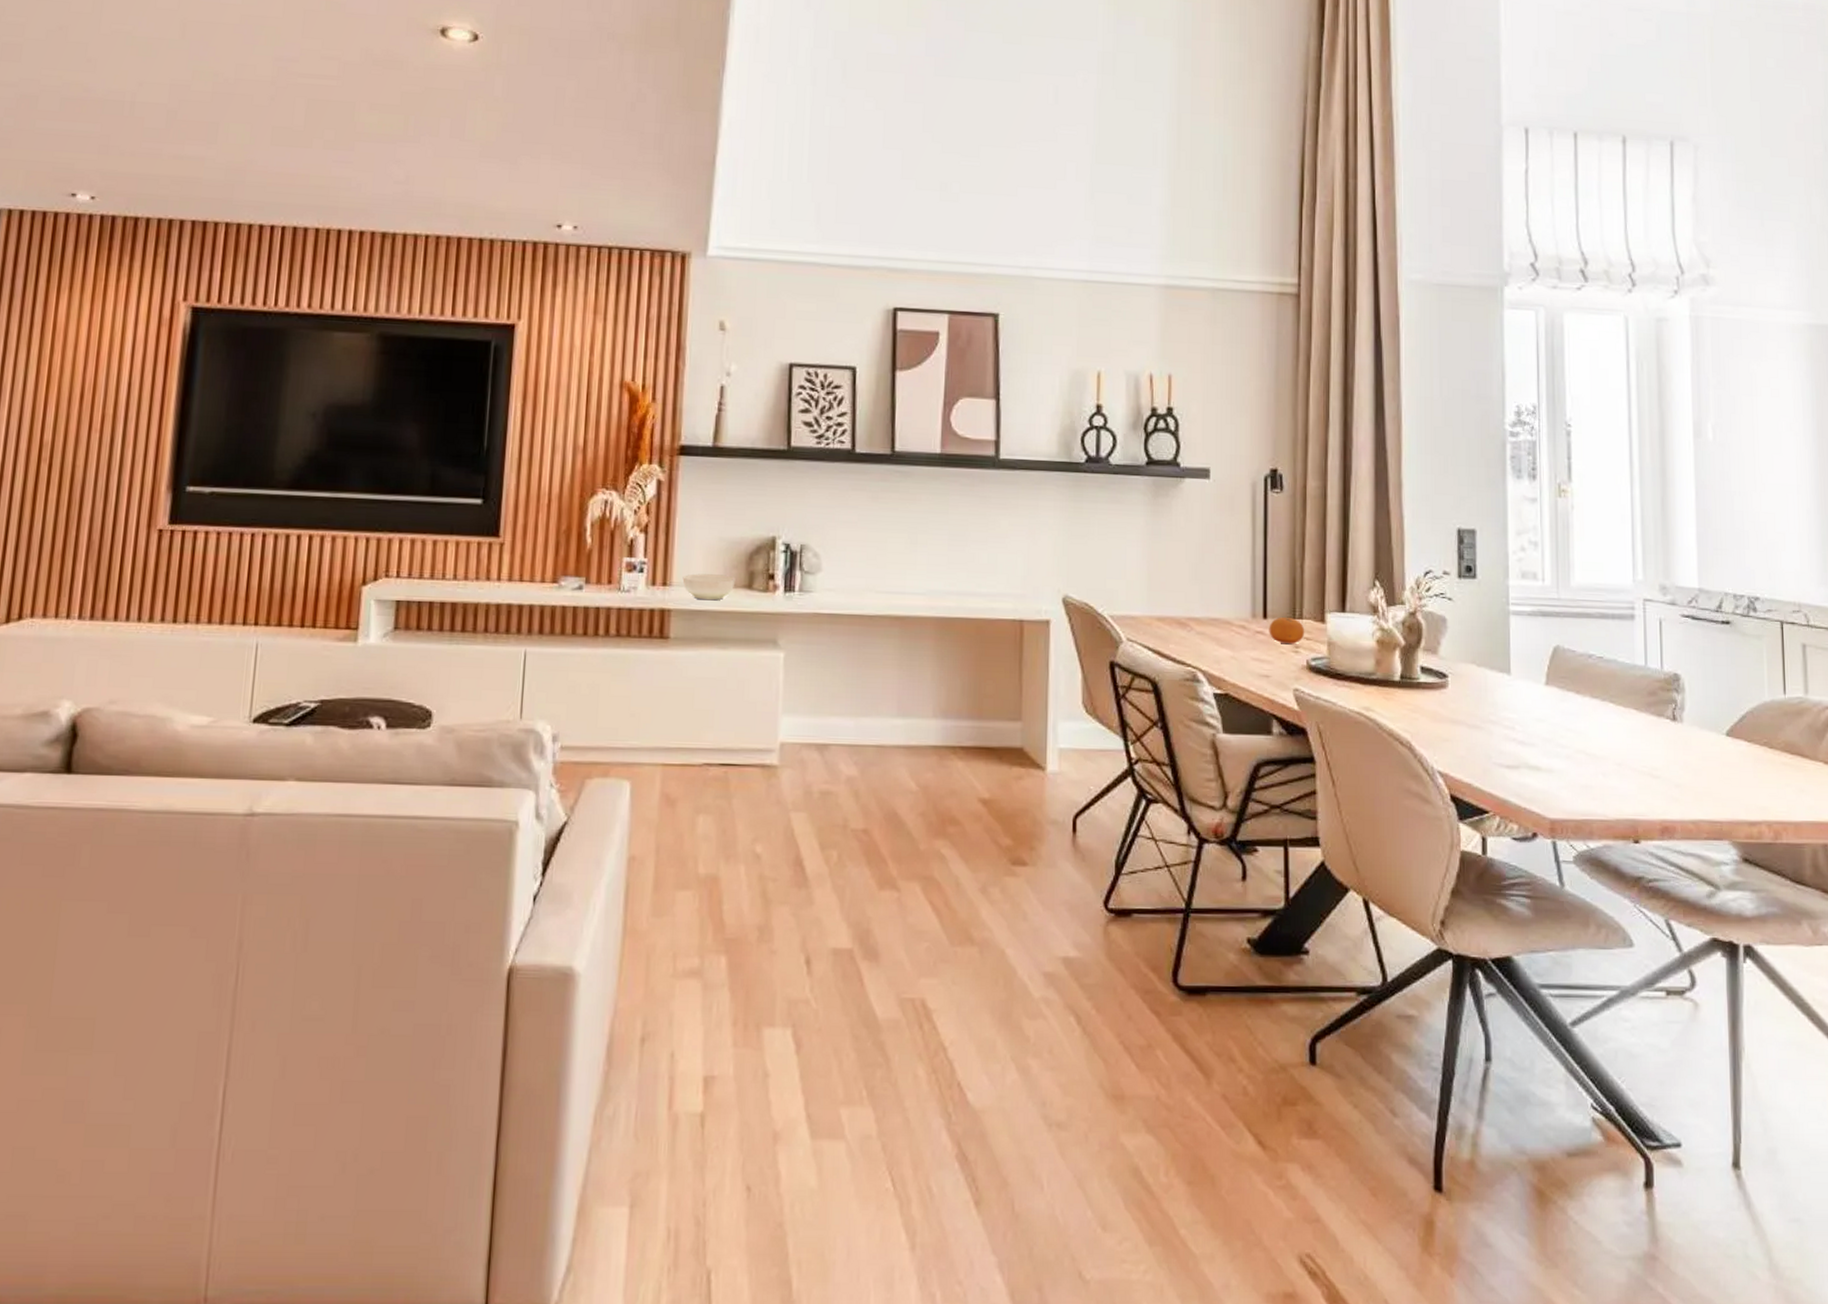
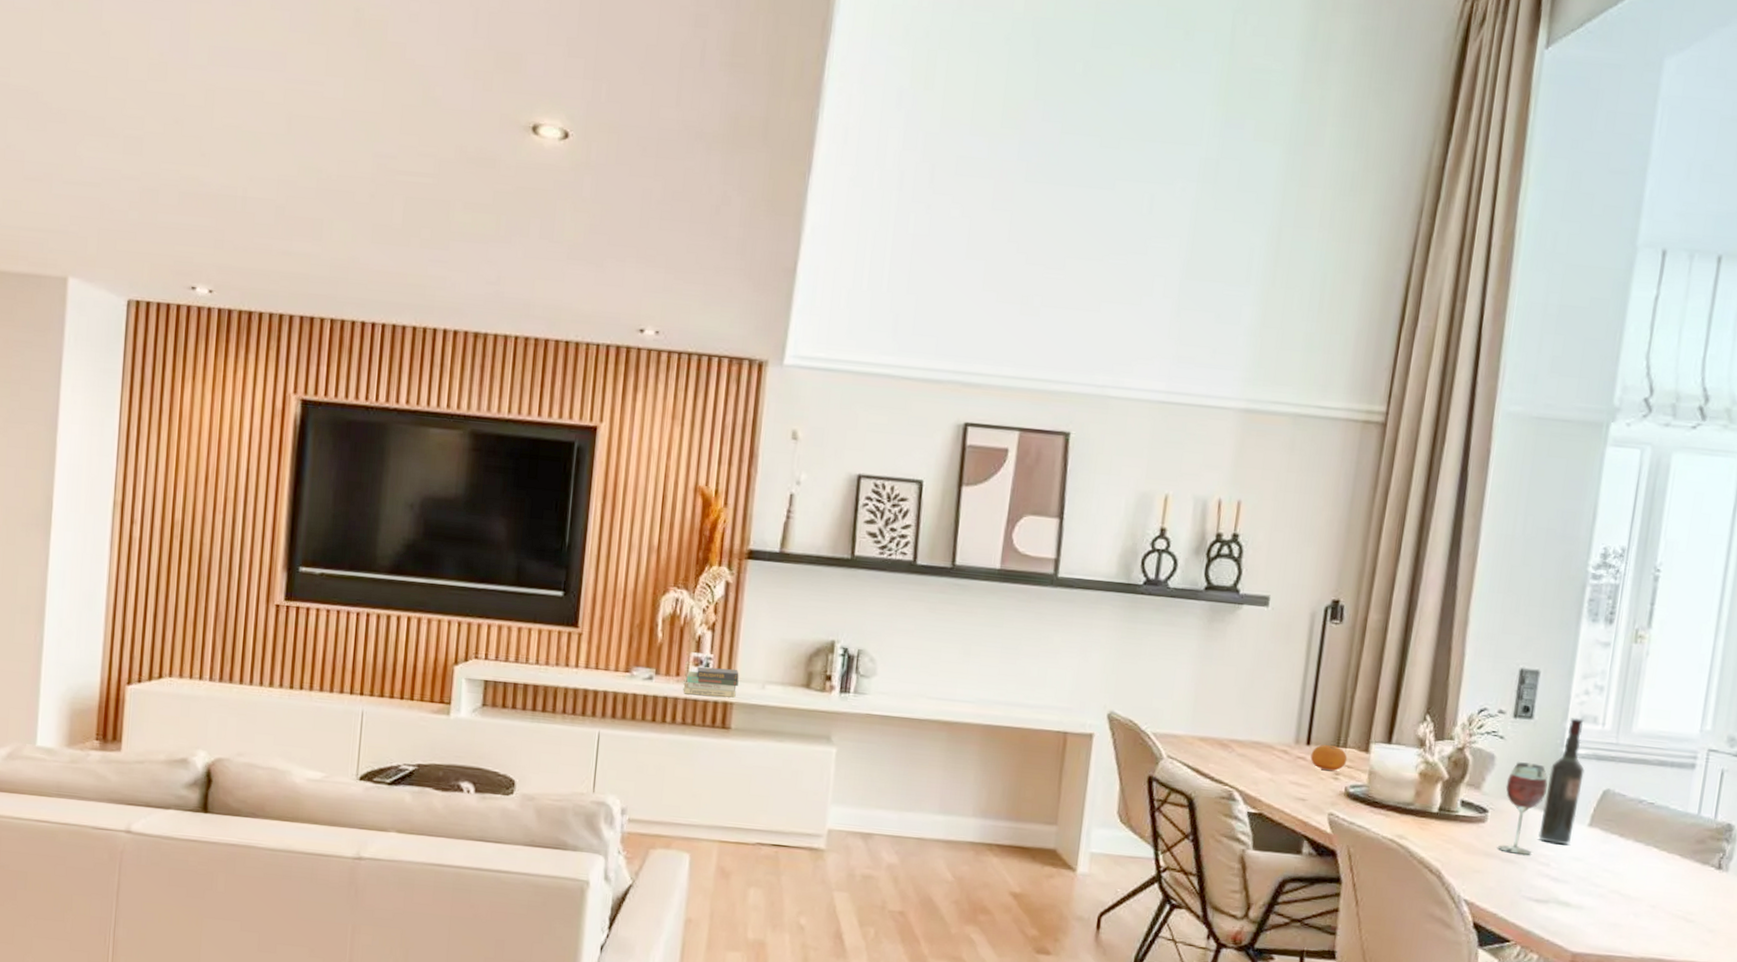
books: none [616,572,676,604] -> present [683,666,739,698]
bowl: present [682,573,736,601] -> none [745,671,795,697]
wineglass: none [1461,623,1500,719] -> present [1498,762,1548,855]
wine bottle: none [1499,575,1533,706] -> present [1538,718,1585,844]

